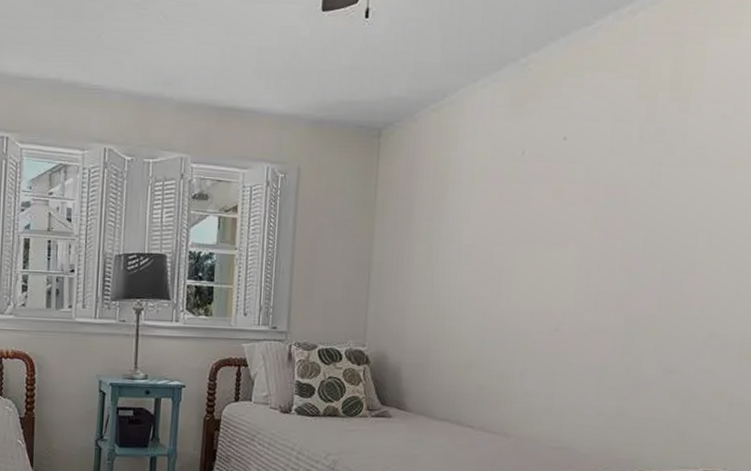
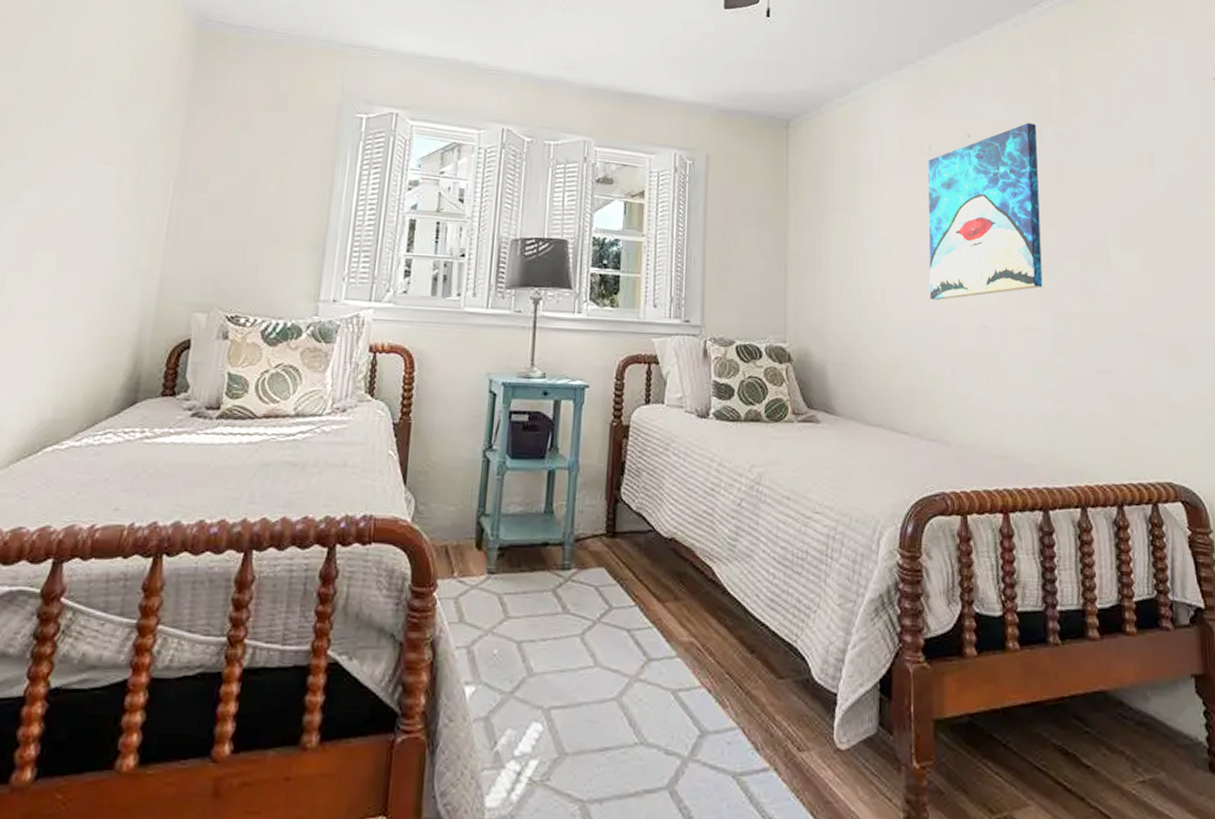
wall art: none [506,121,639,305] -> present [928,122,1043,300]

